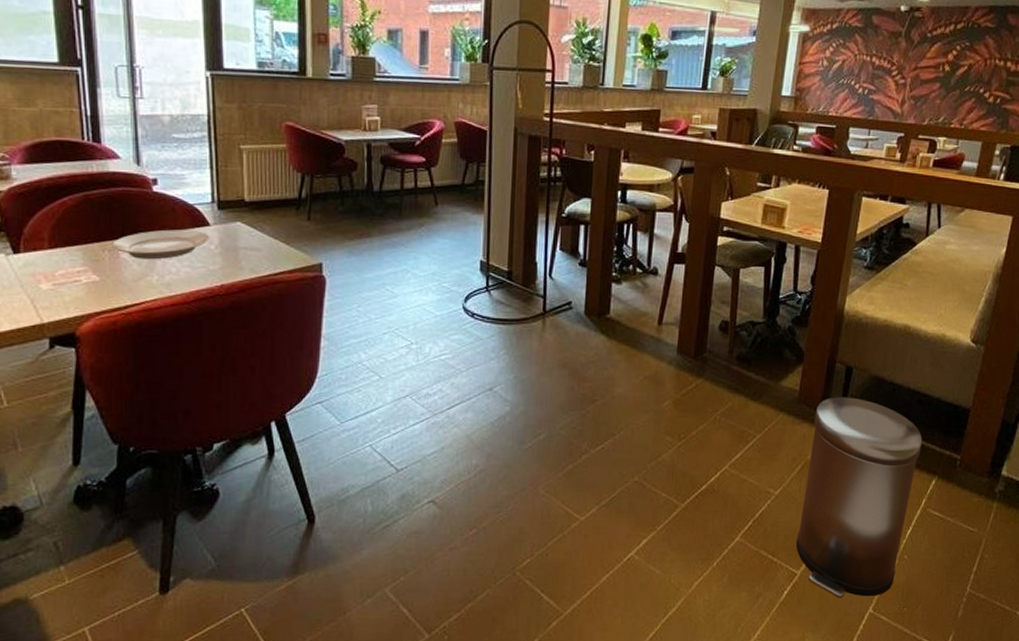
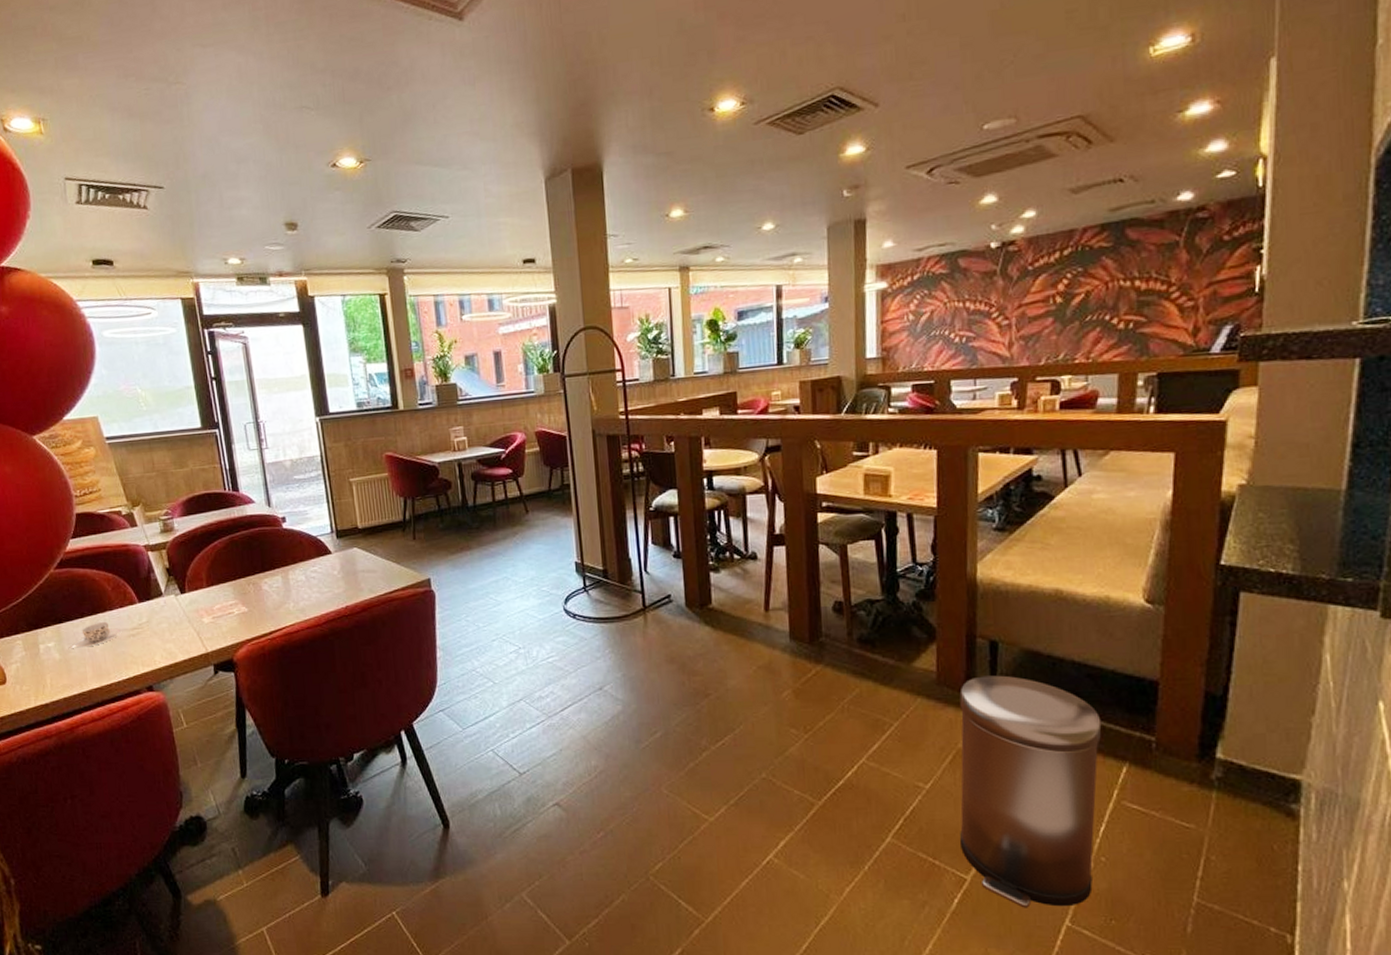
plate: present [112,229,210,260] -> none [255,559,333,589]

